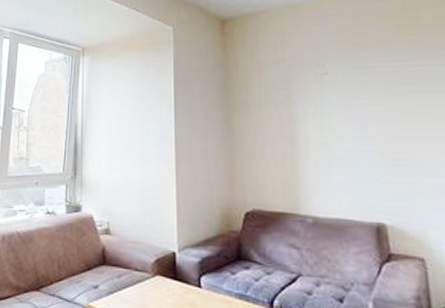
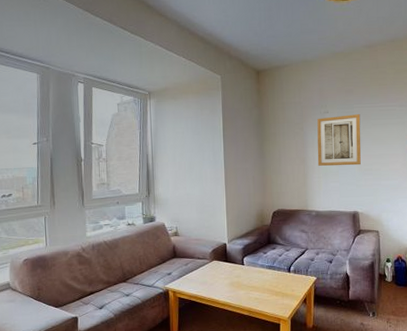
wall art: none [311,77,386,152] -> present [317,114,361,166]

